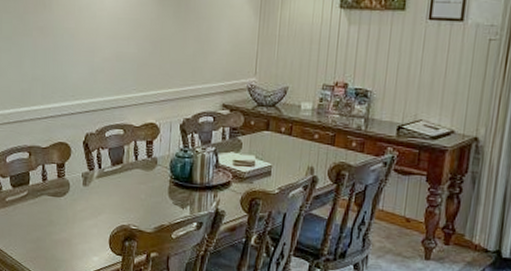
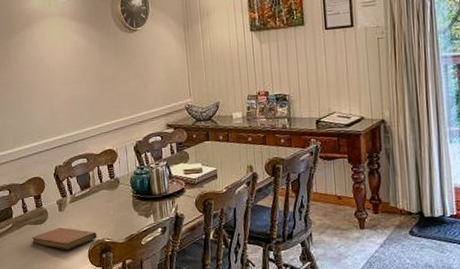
notebook: none [47,204,122,231] -> present [31,227,97,250]

